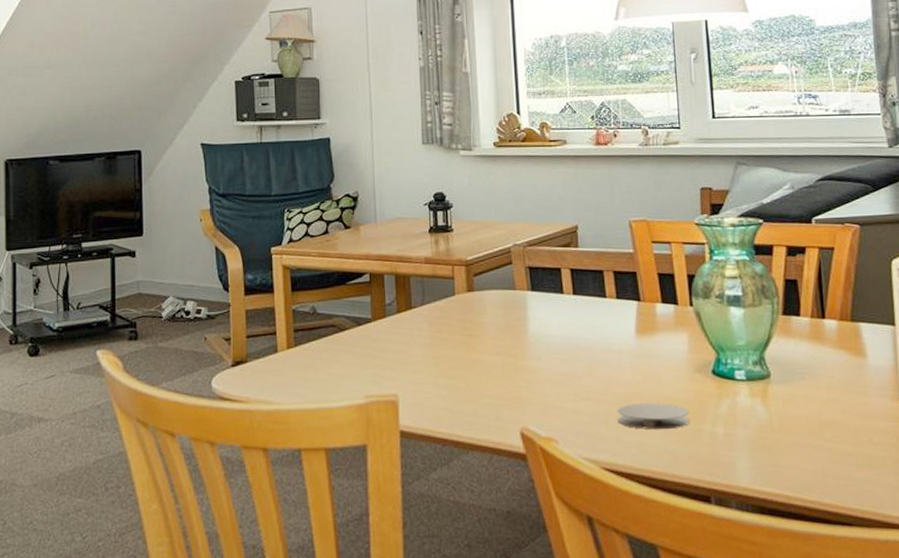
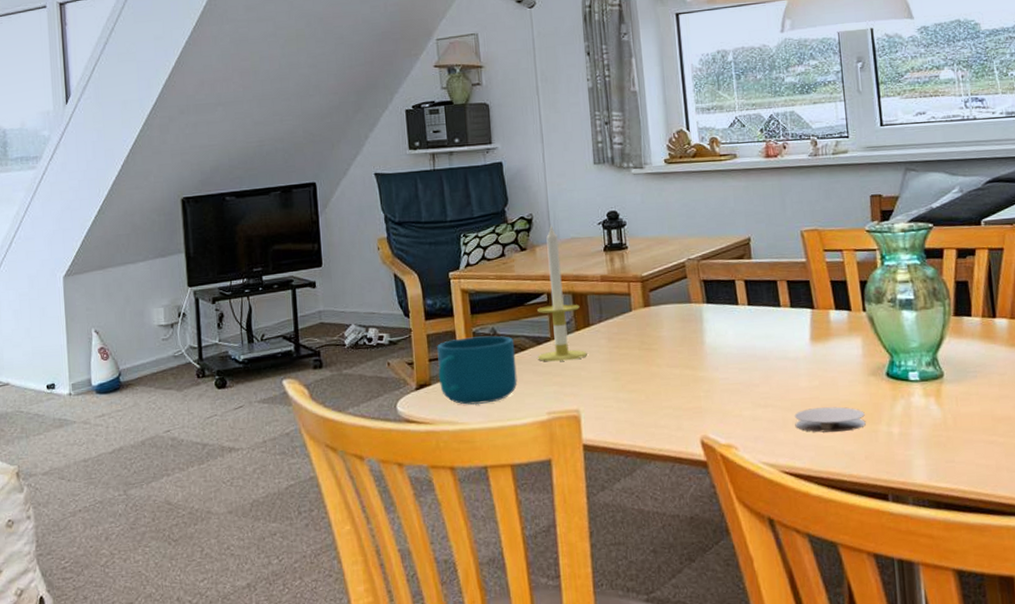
cup: none [255,314,336,384] -> present [437,335,517,405]
candle: none [357,203,408,344] -> present [537,224,587,362]

